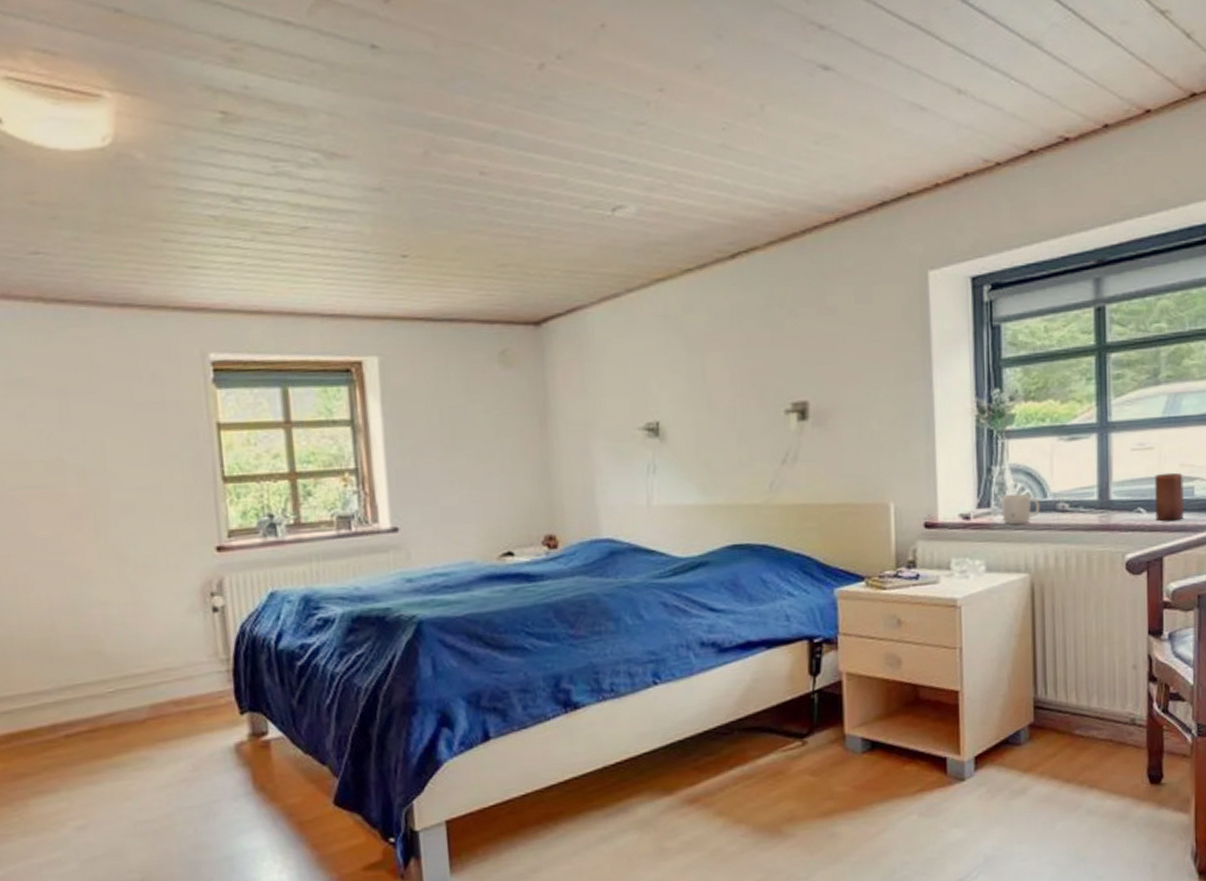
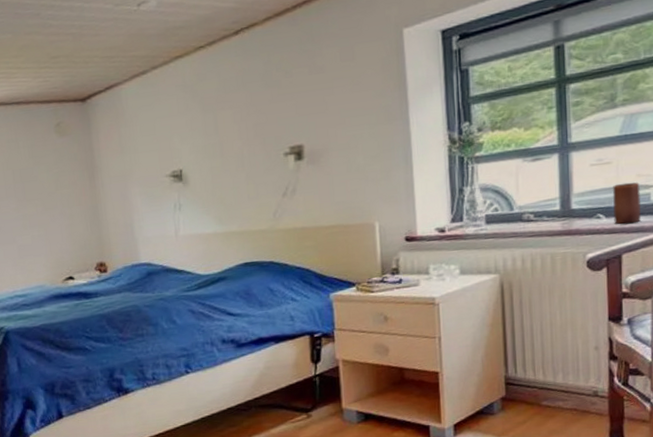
mug: present [1000,493,1040,524] -> none [471,208,507,235]

